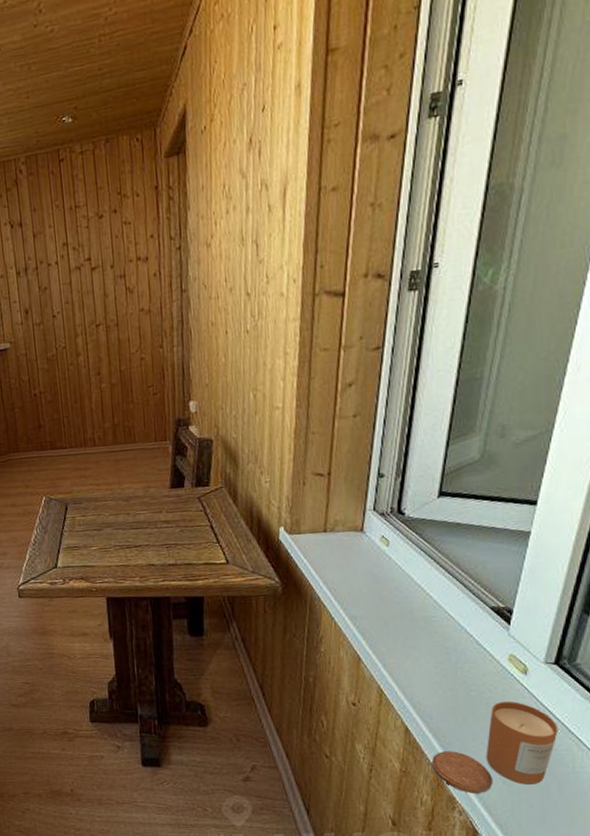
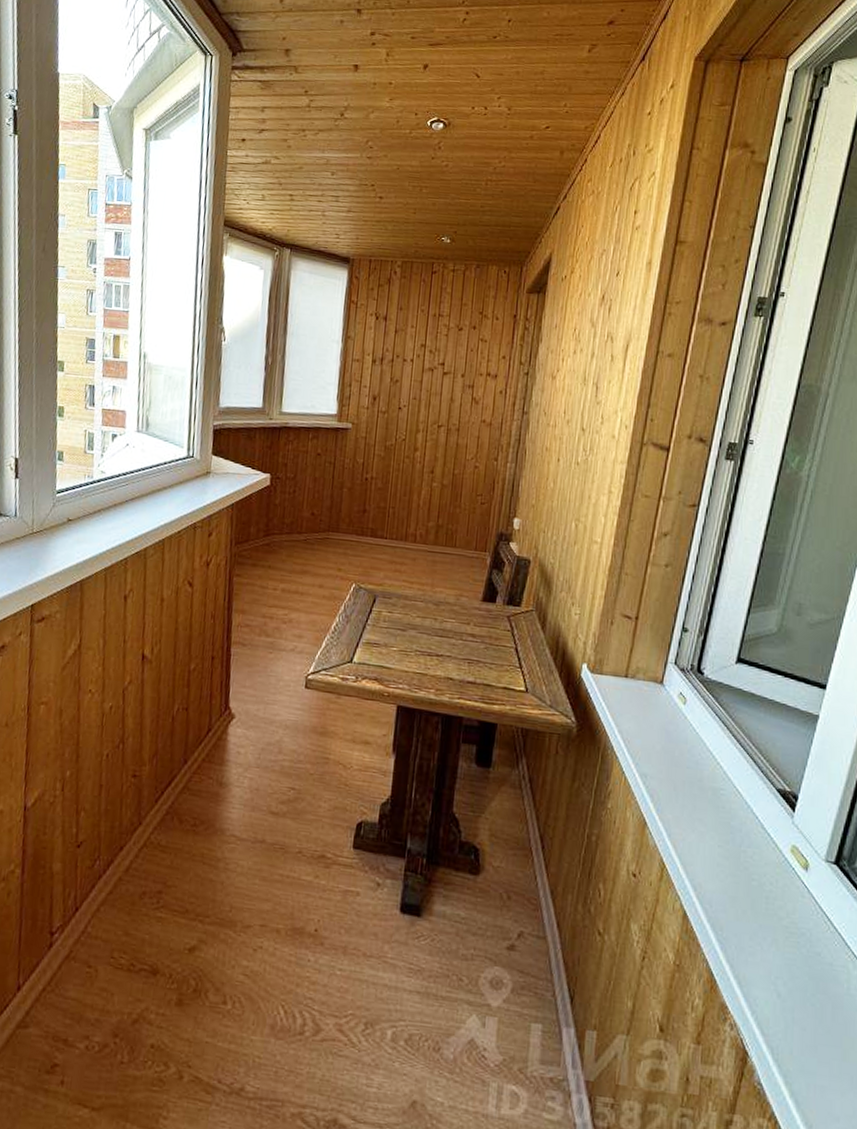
candle: present [432,701,558,794] -> none [707,897,835,1006]

